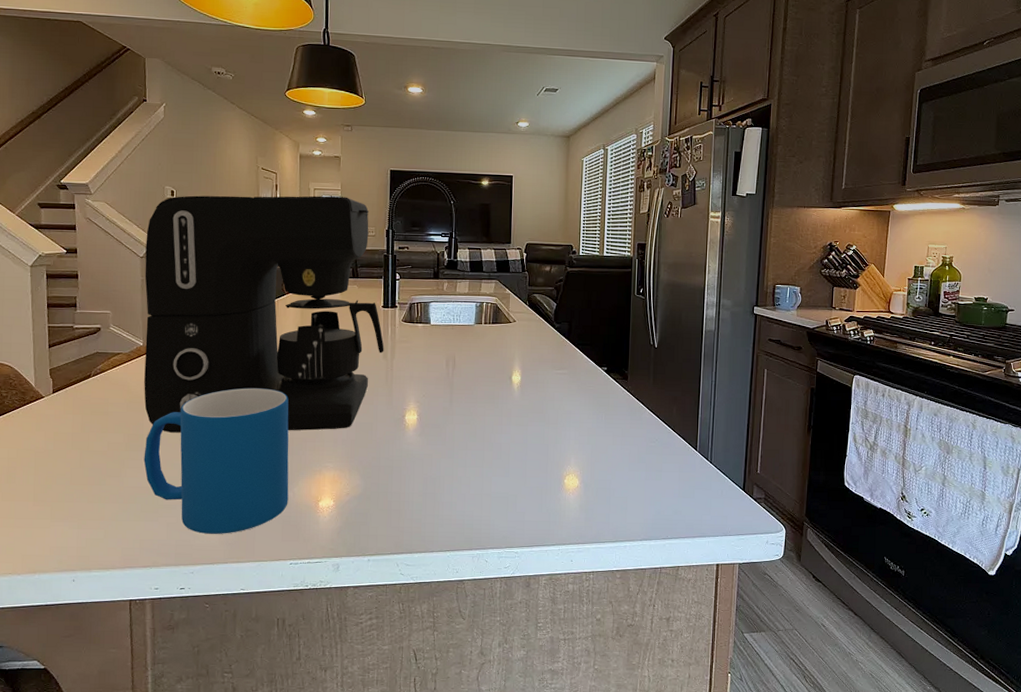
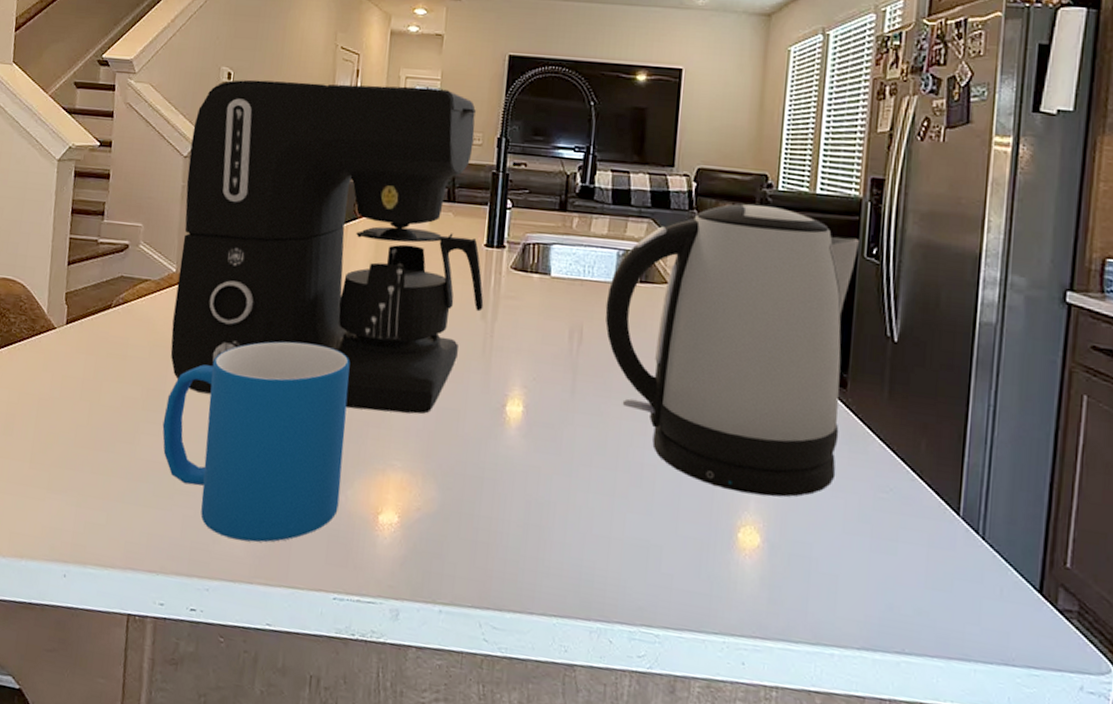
kettle: none [470,266,631,454] -> present [605,203,859,497]

